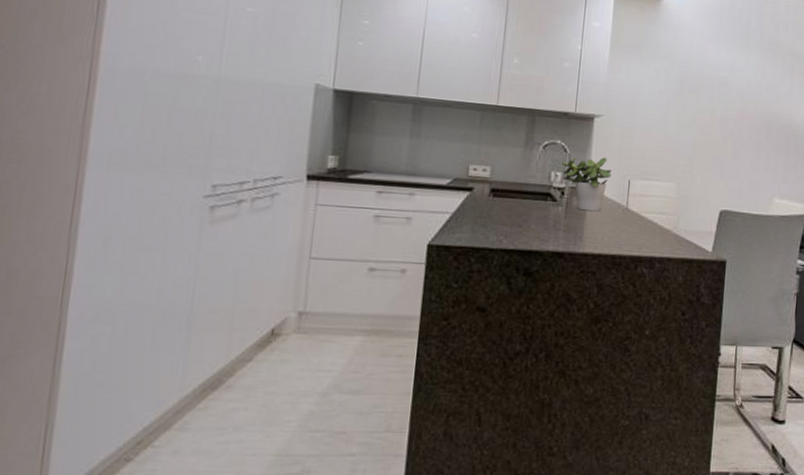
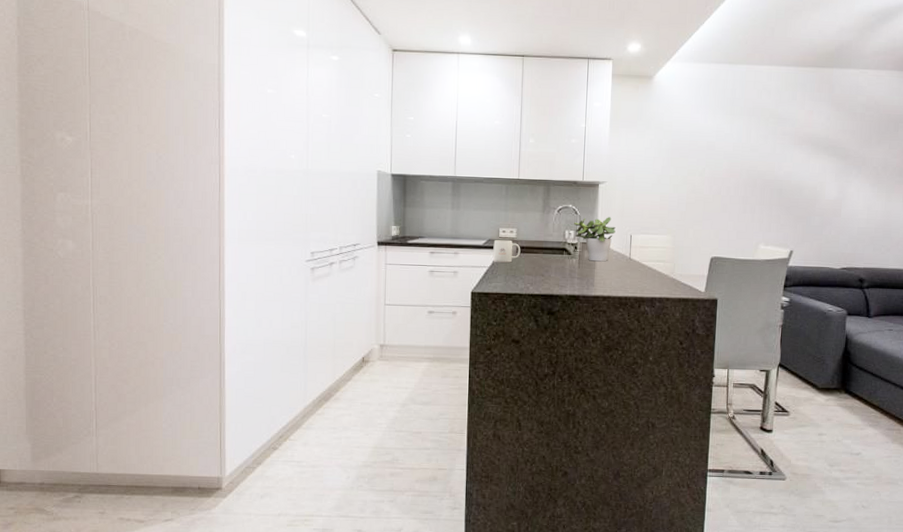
mug: none [458,178,495,210] -> present [493,239,521,264]

